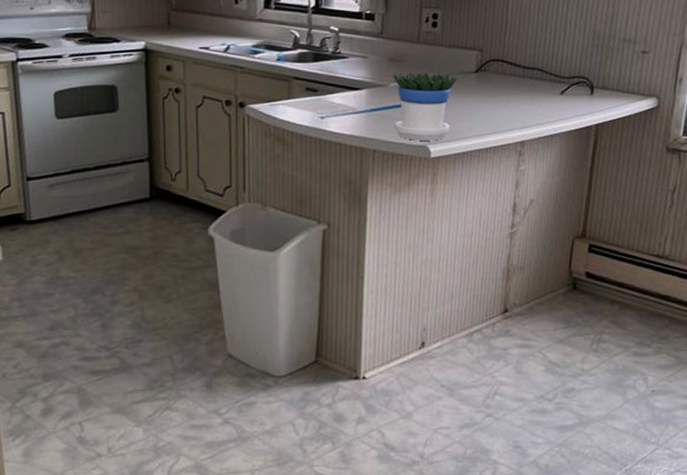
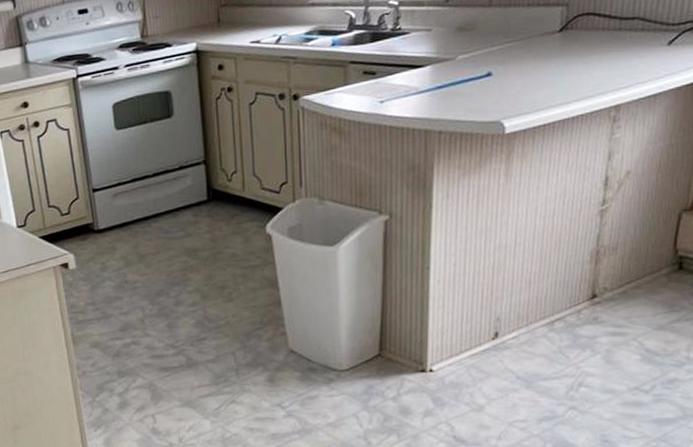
flowerpot: present [394,72,457,141] -> none [462,38,537,117]

